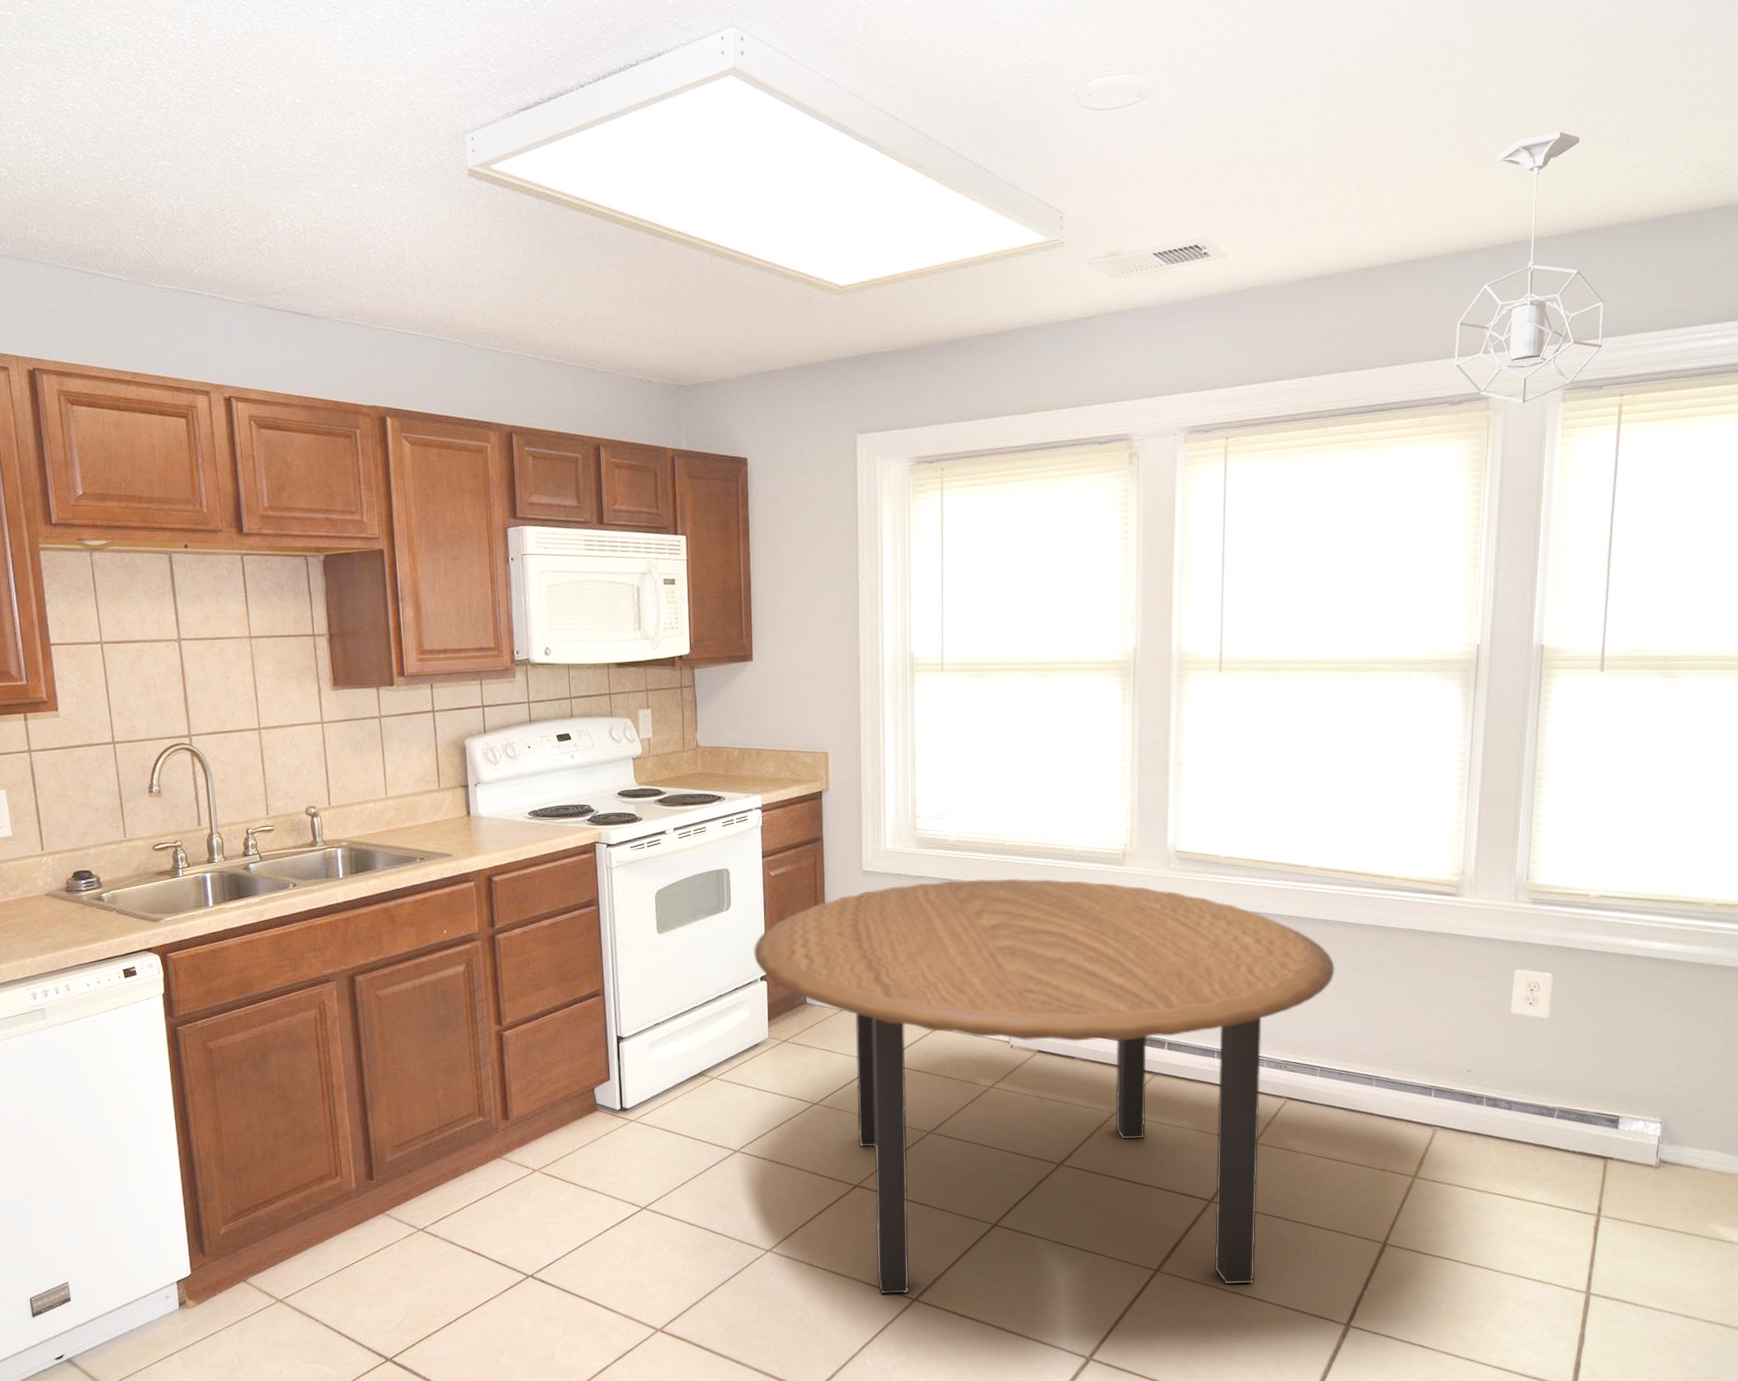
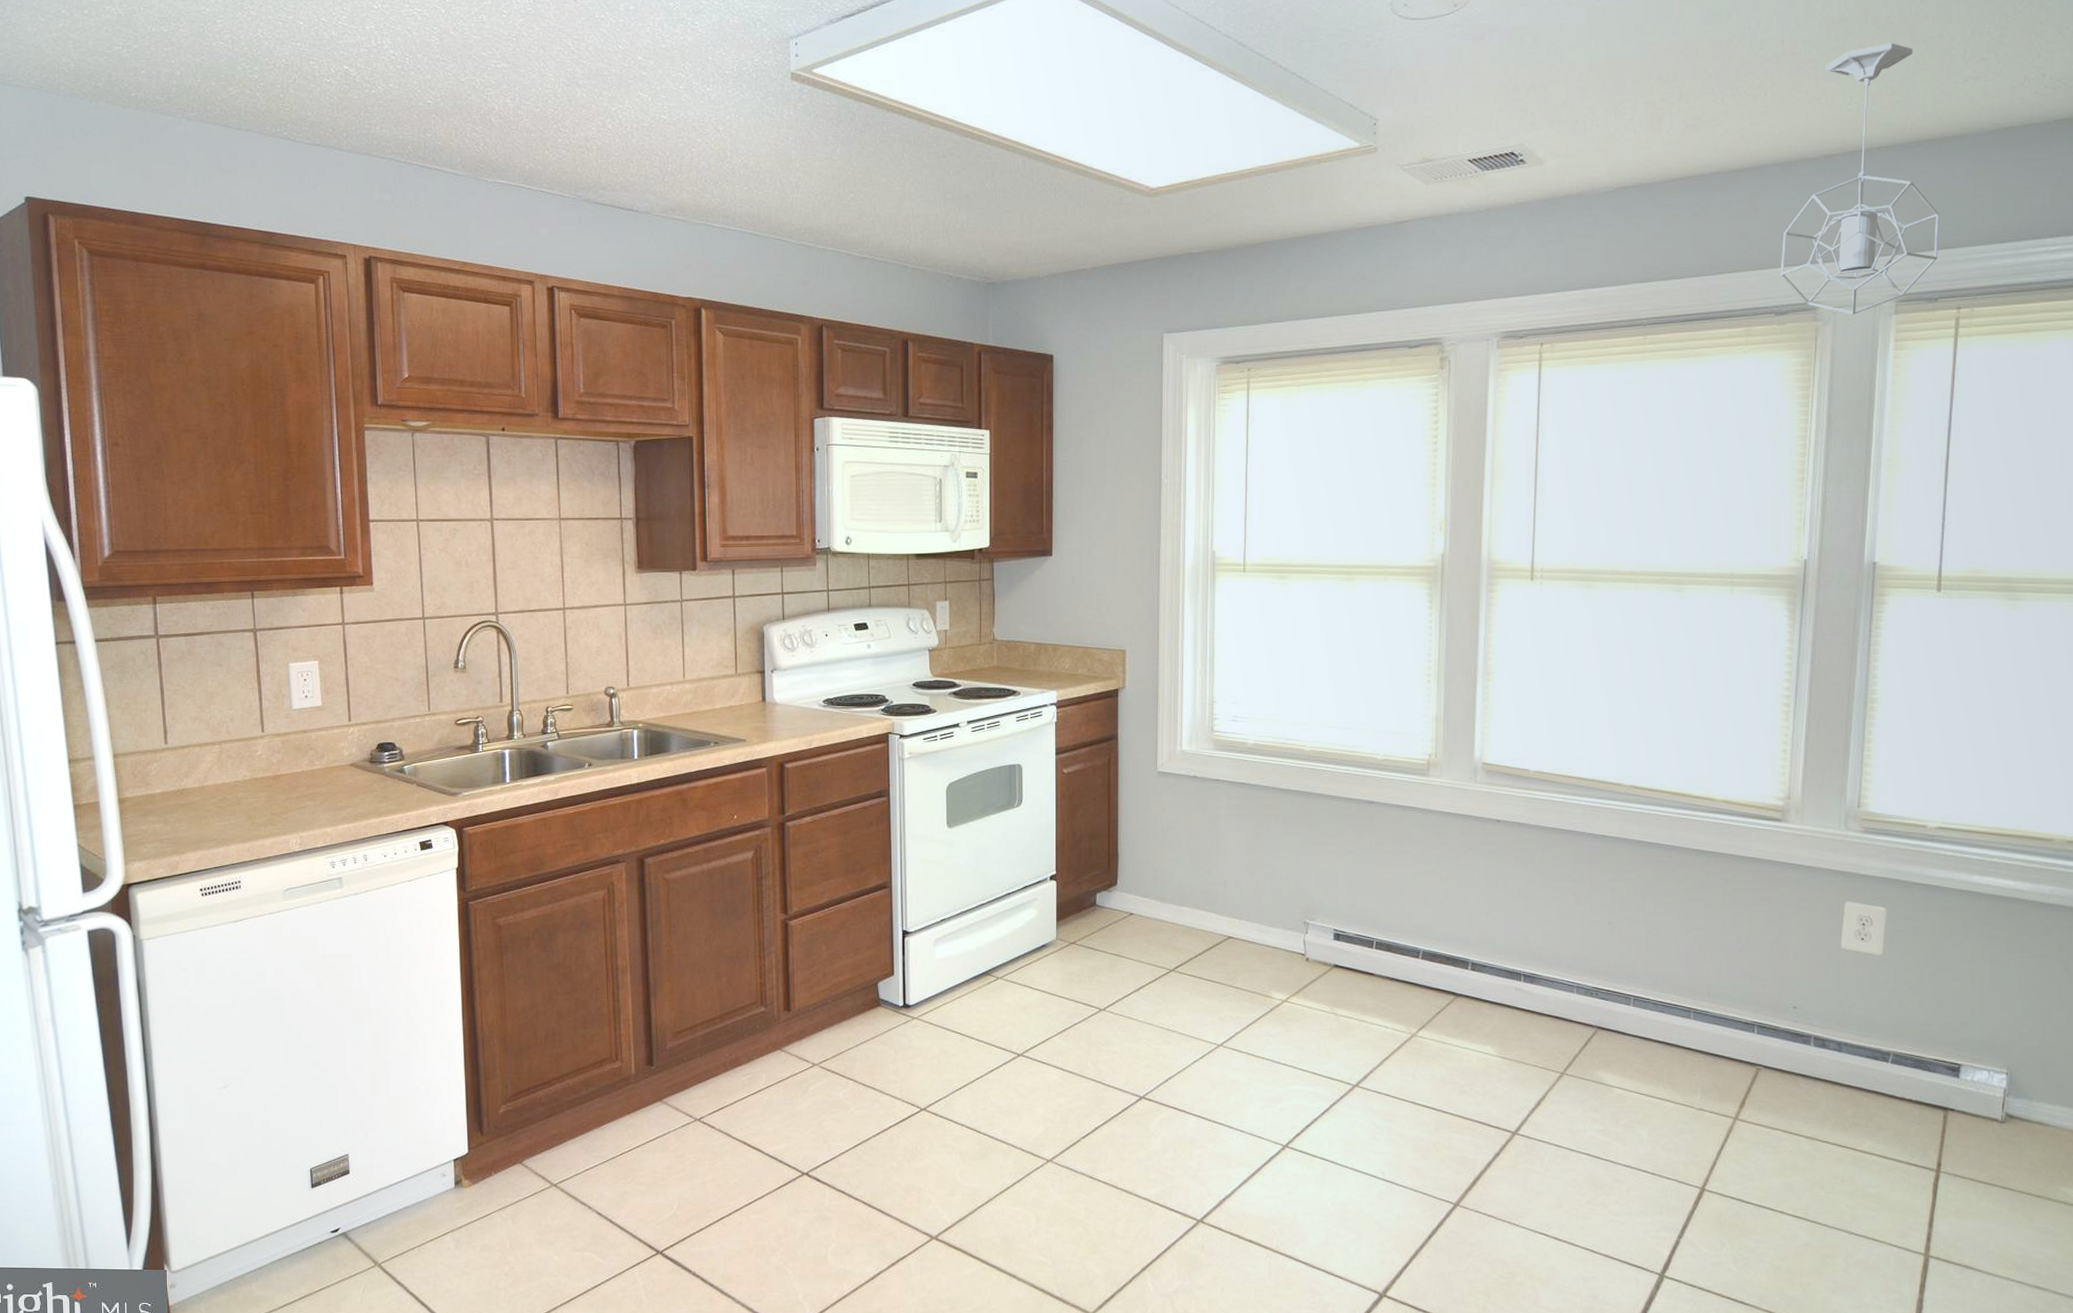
dining table: present [753,878,1336,1295] -> none [1043,785,1651,1225]

